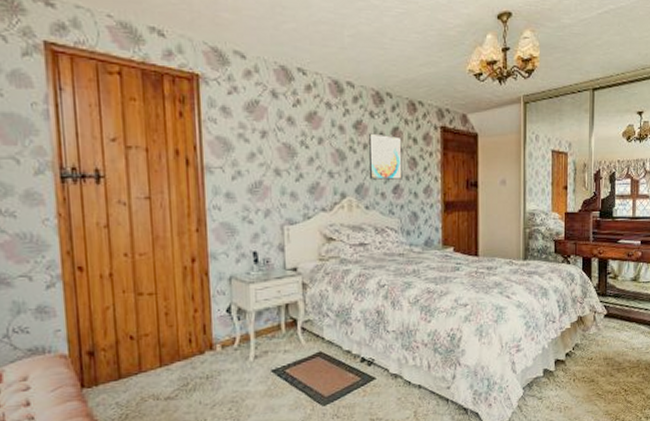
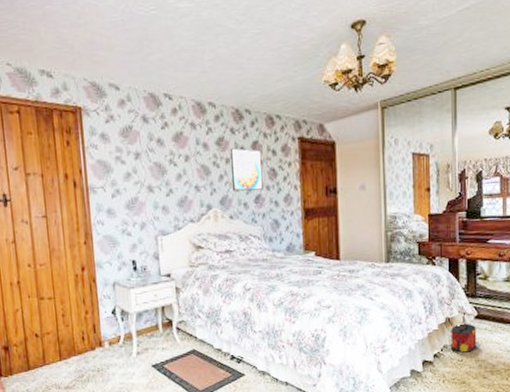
bag: none [581,321,606,351] -> present [450,322,477,353]

